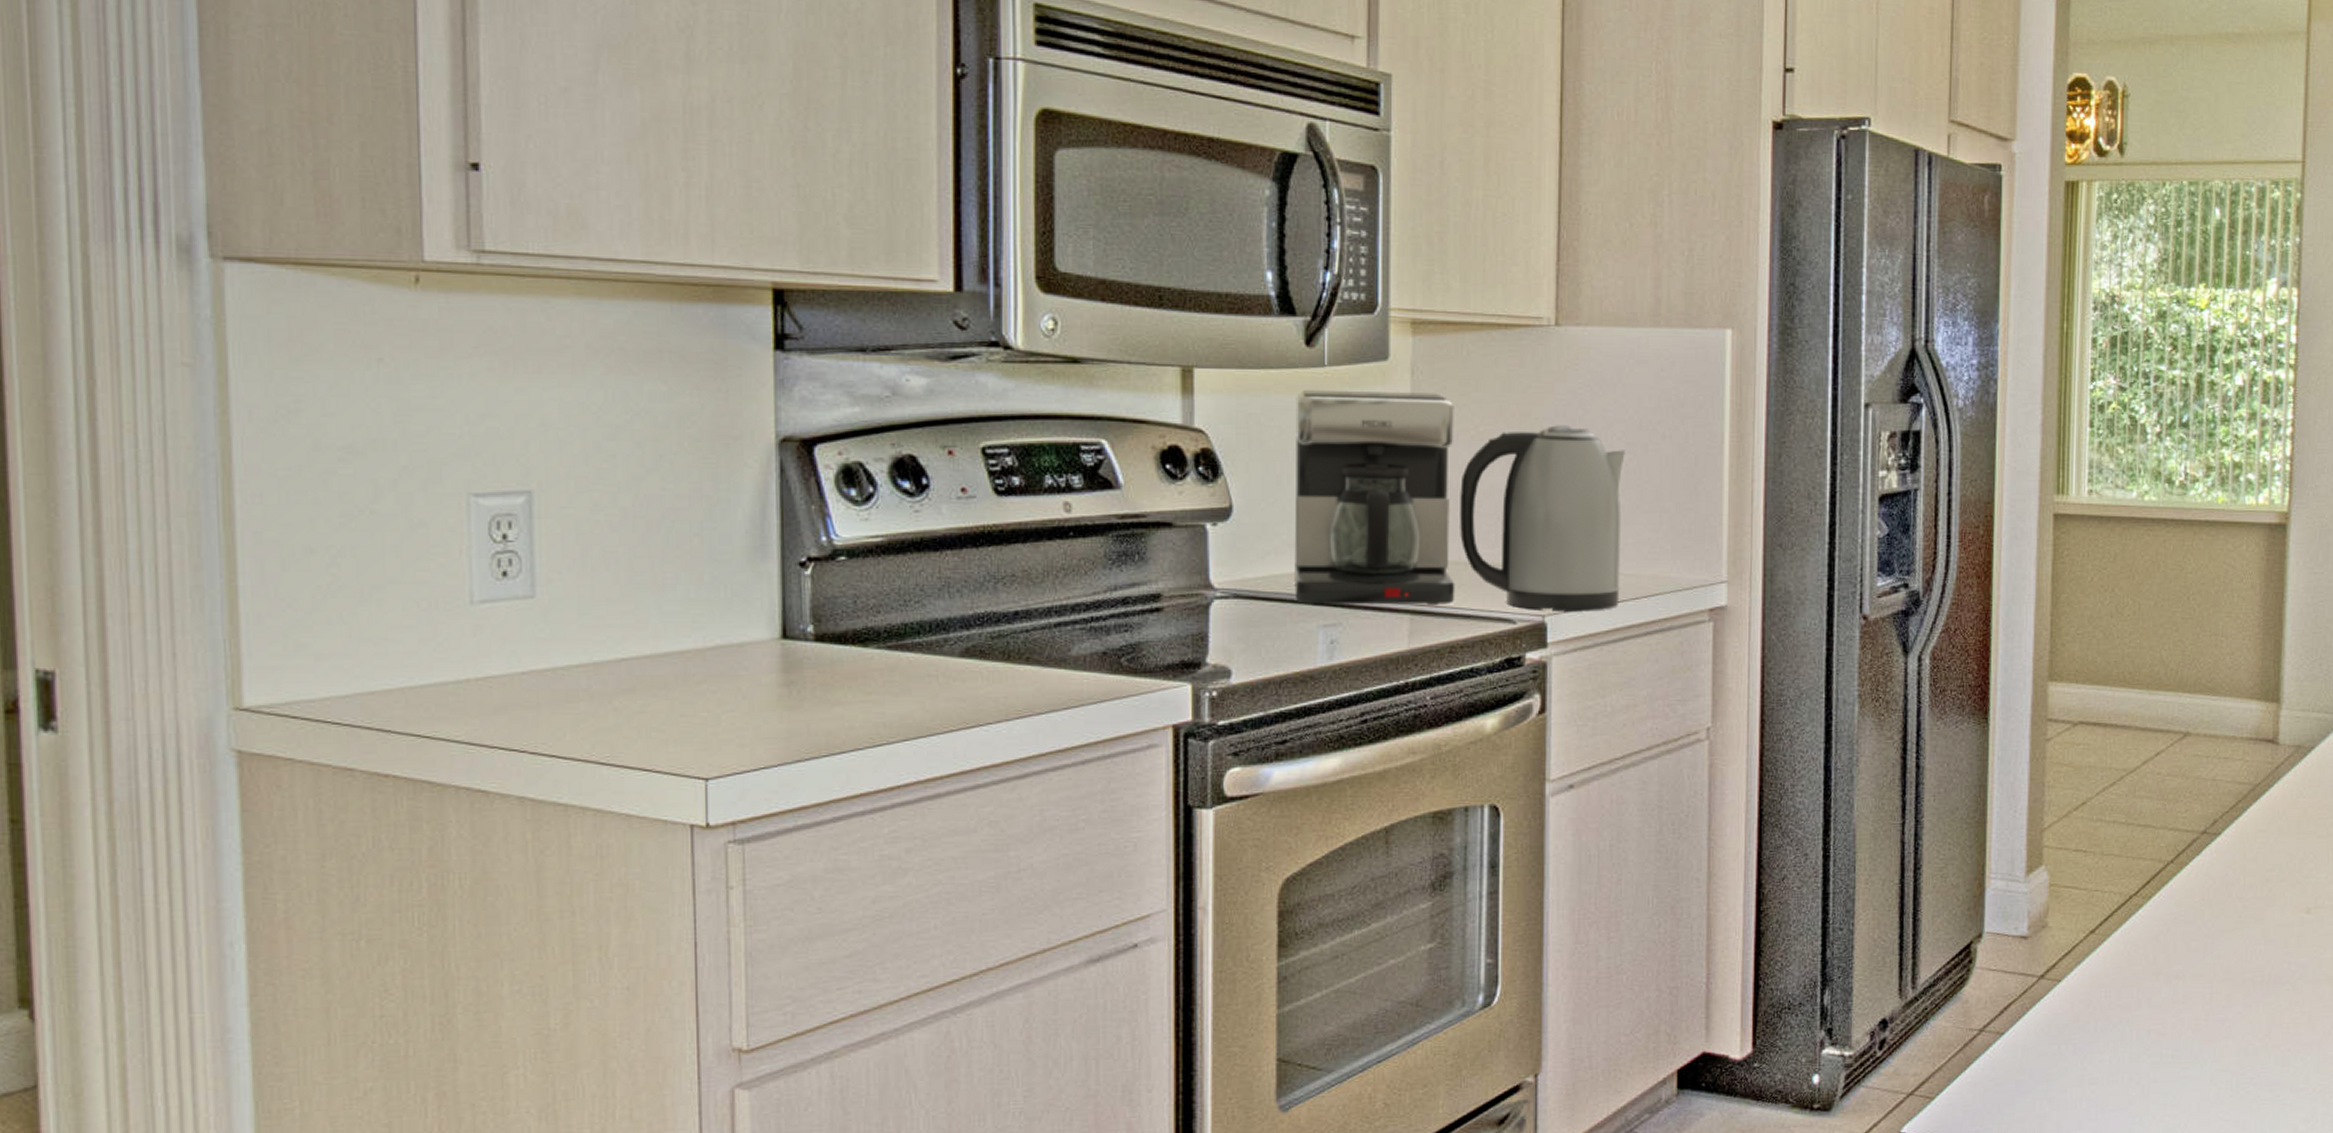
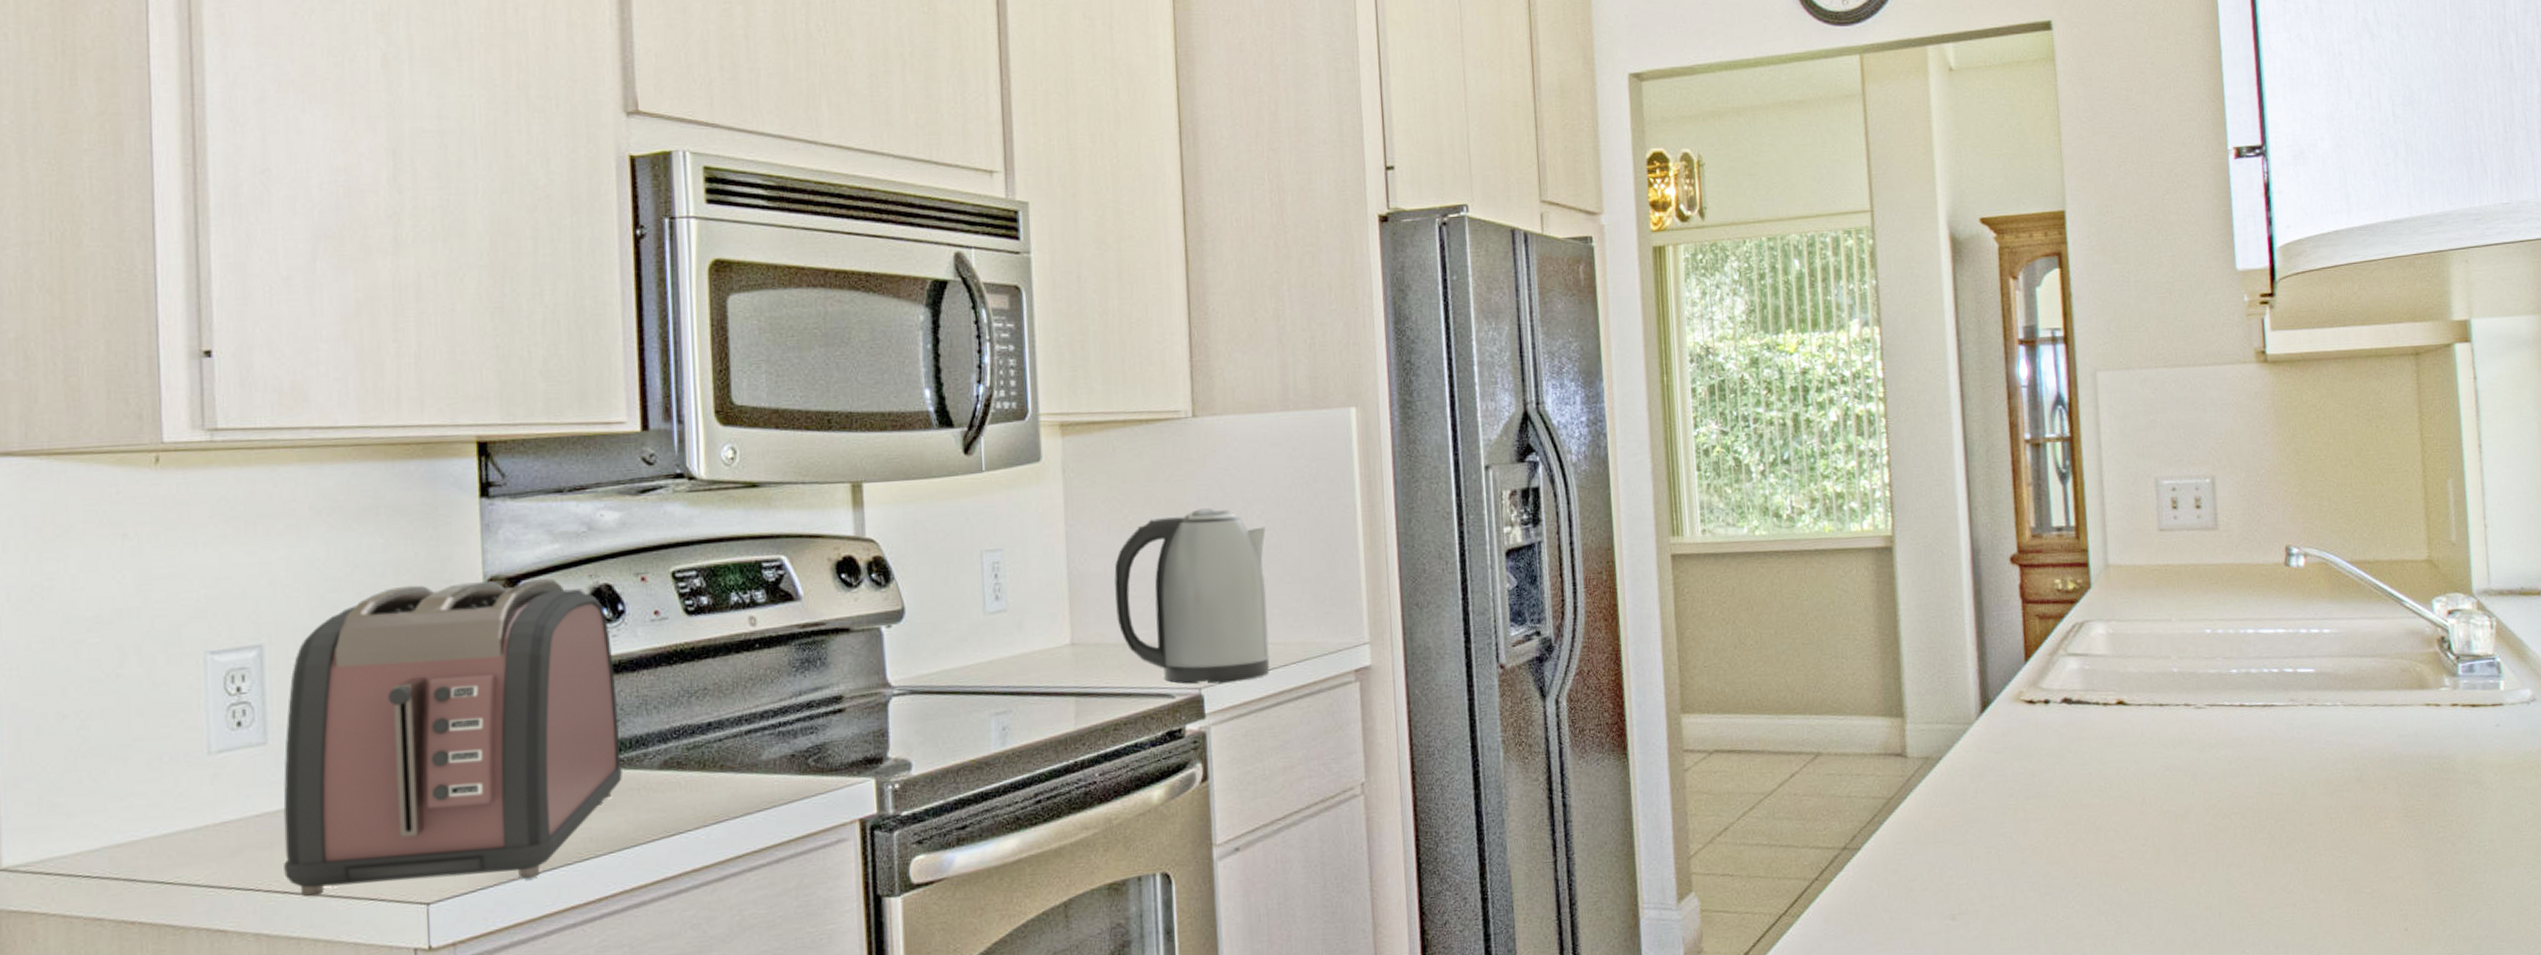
toaster: none [551,439,920,763] -> present [283,578,622,897]
coffee maker: present [1294,389,1455,606] -> none [957,488,1117,695]

